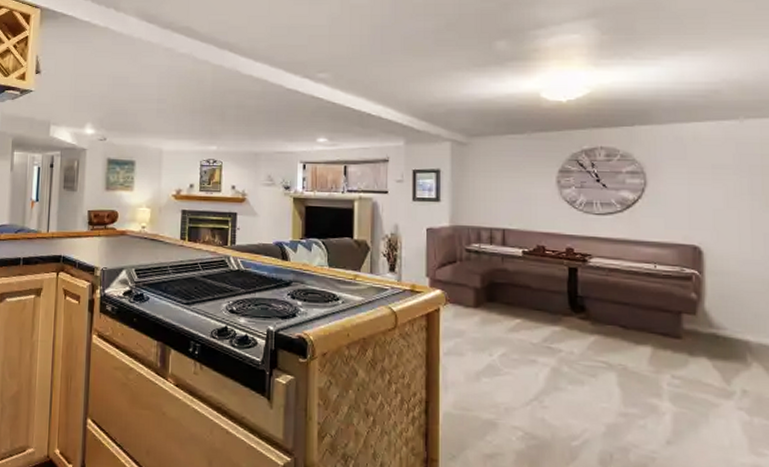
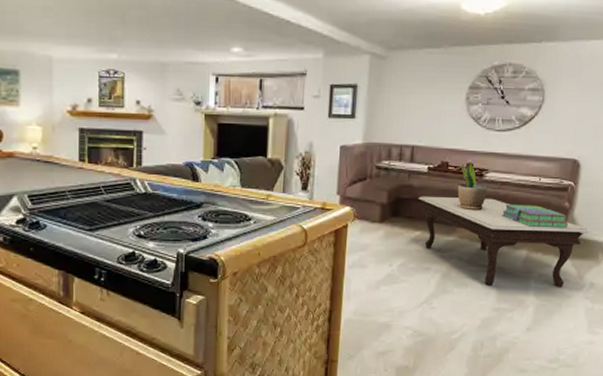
coffee table: none [515,281,730,394] -> present [418,196,591,288]
potted plant: none [558,247,594,299] -> present [457,162,488,211]
stack of books: none [615,292,699,323] -> present [502,203,568,228]

